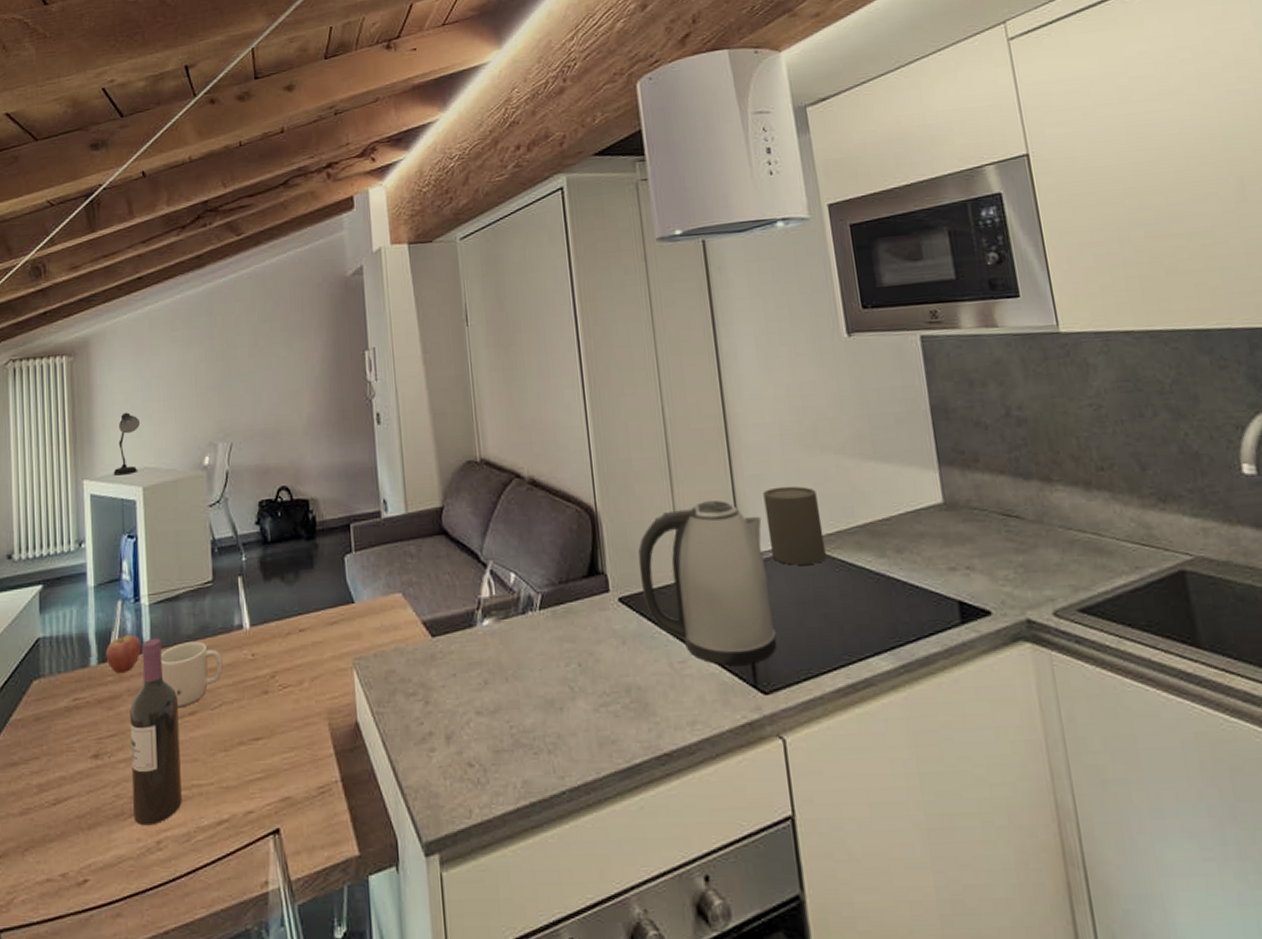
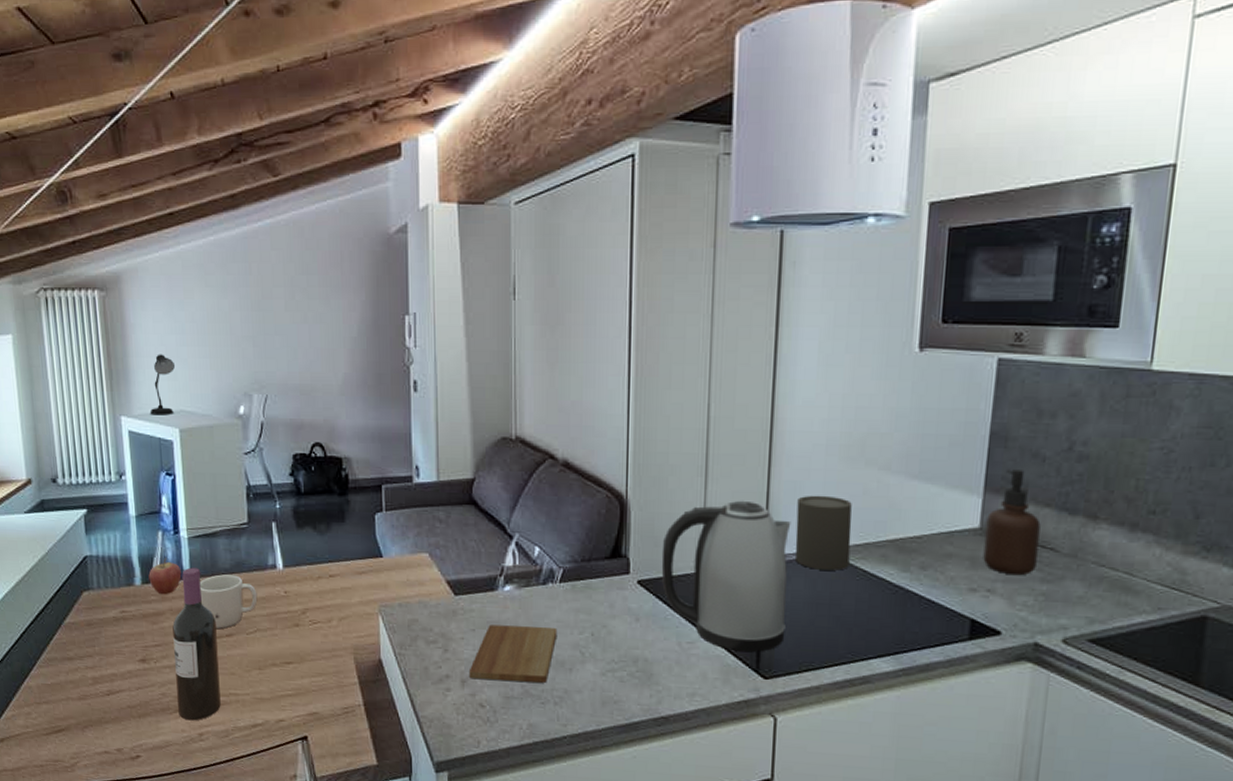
cutting board: none [453,662,543,734] -> present [468,624,558,683]
soap dispenser: none [947,440,1007,549] -> present [983,469,1041,576]

